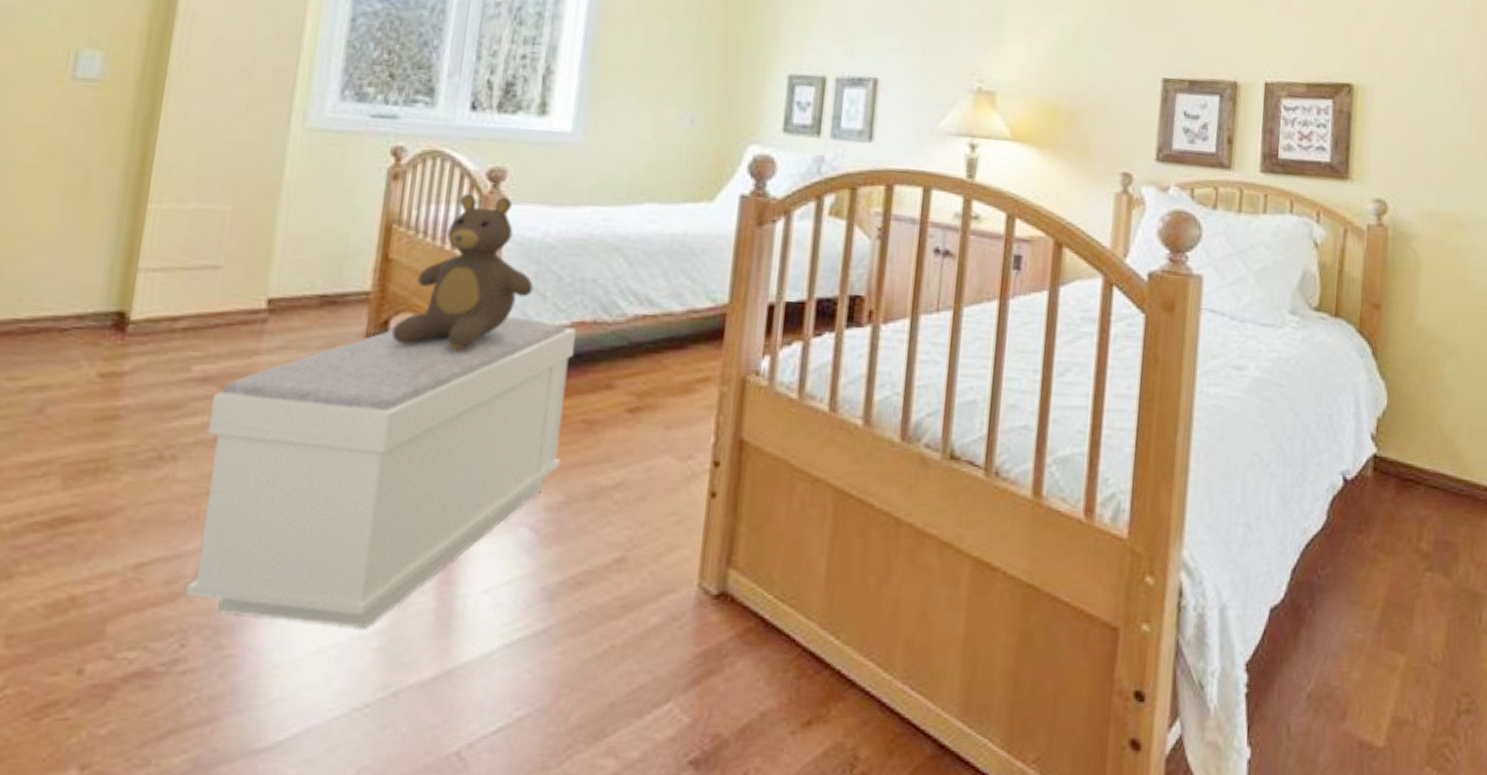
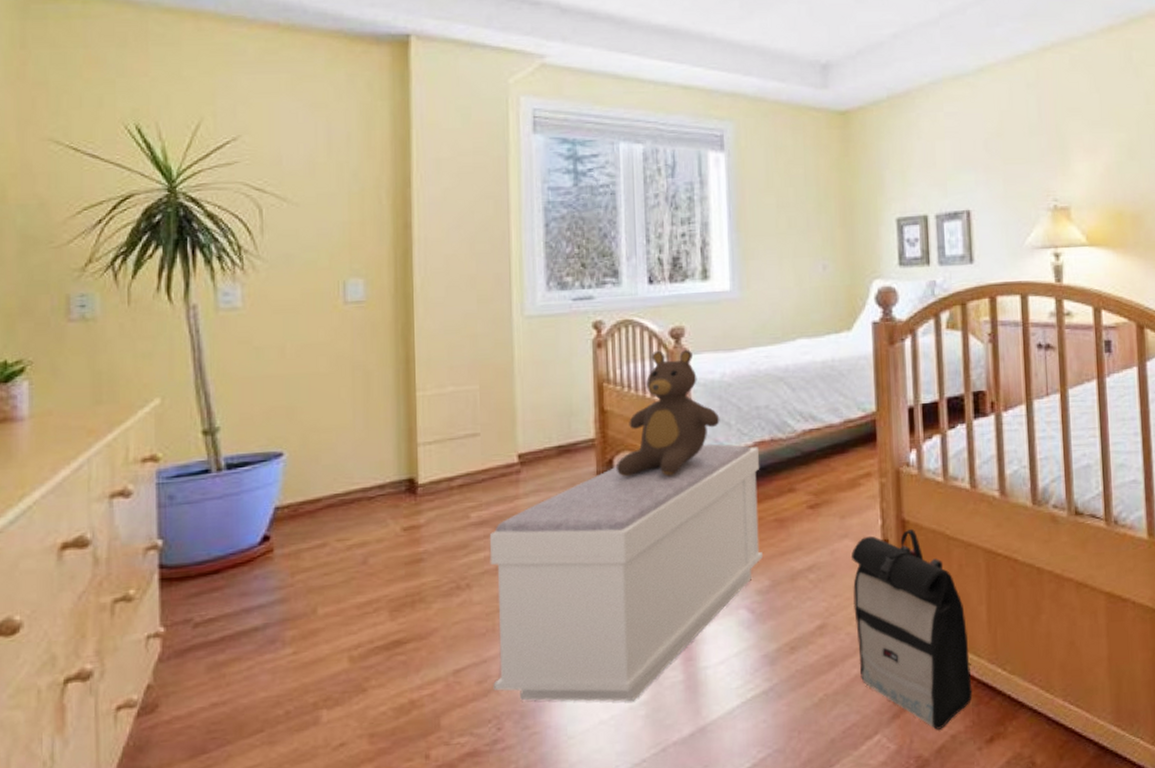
backpack: none [659,452,800,704] -> present [852,528,973,730]

